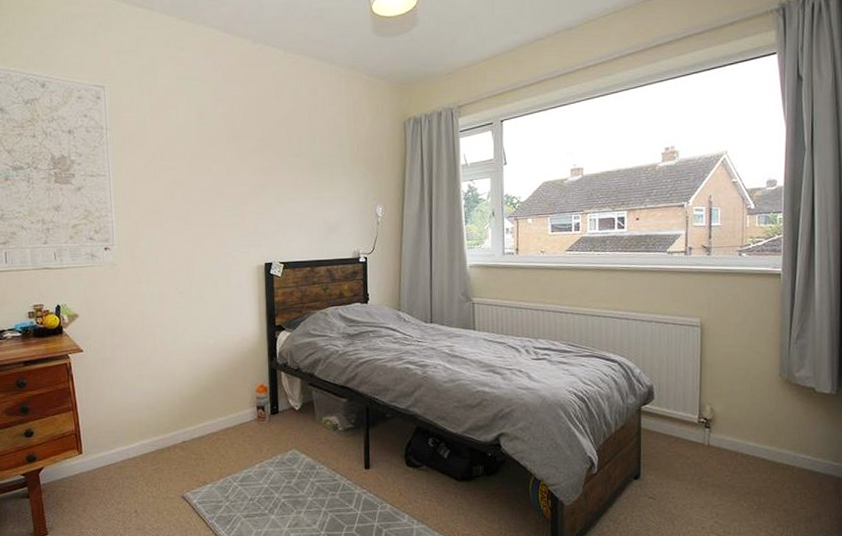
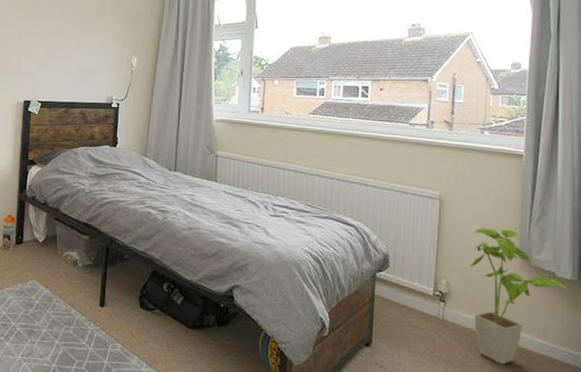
house plant: none [733,350,833,483] -> present [470,228,573,365]

